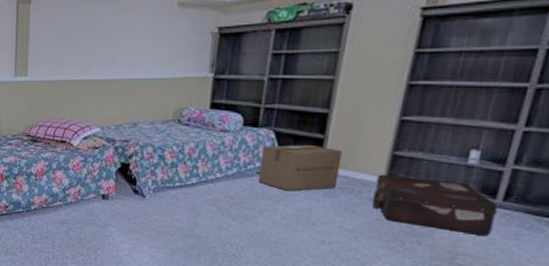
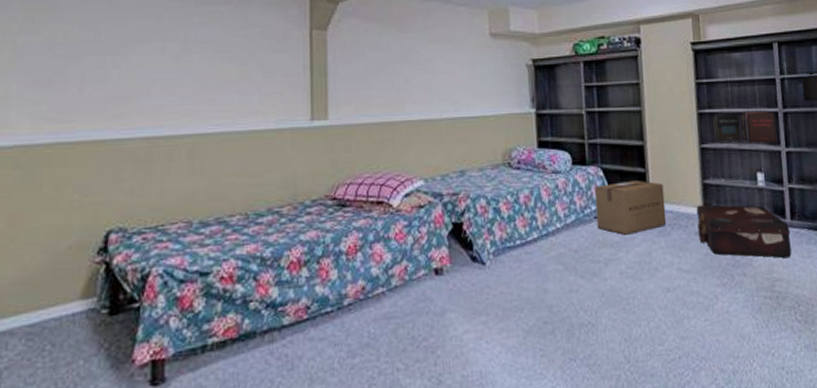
books: none [423,86,467,116] -> present [713,113,742,142]
books: none [461,85,522,120] -> present [740,110,777,144]

